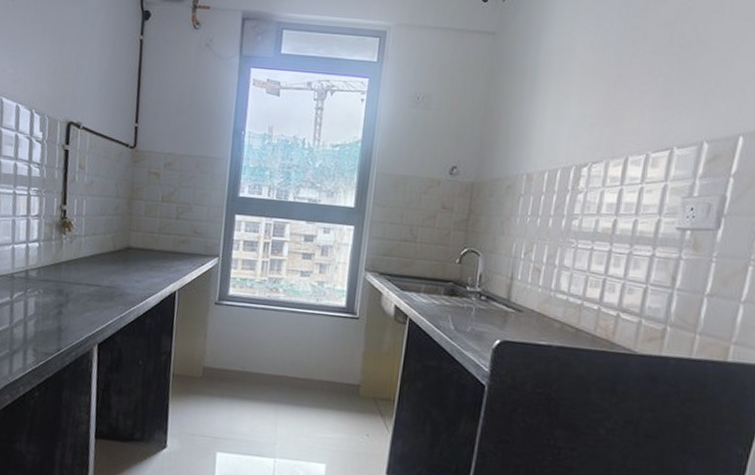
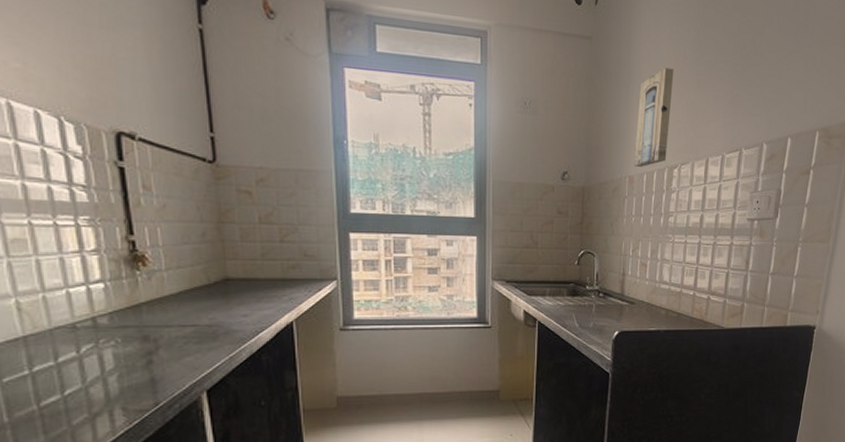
wall art: none [533,61,590,165] -> present [634,68,674,167]

